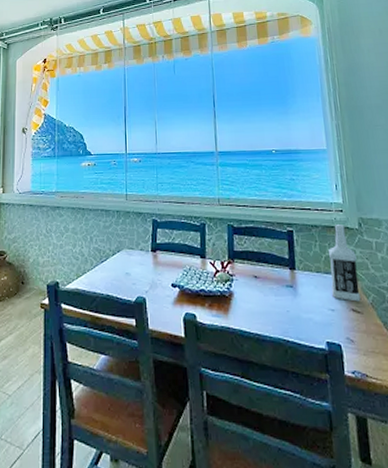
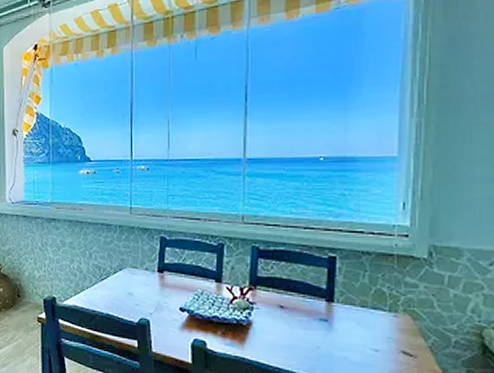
vodka: present [329,224,361,302] -> none [379,252,419,344]

